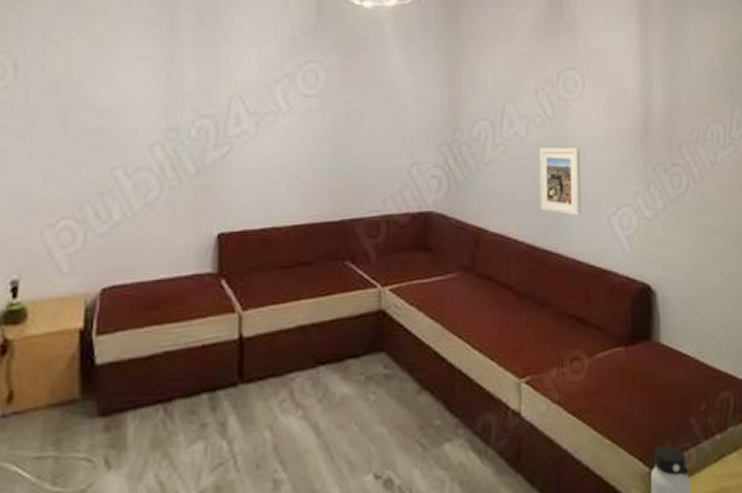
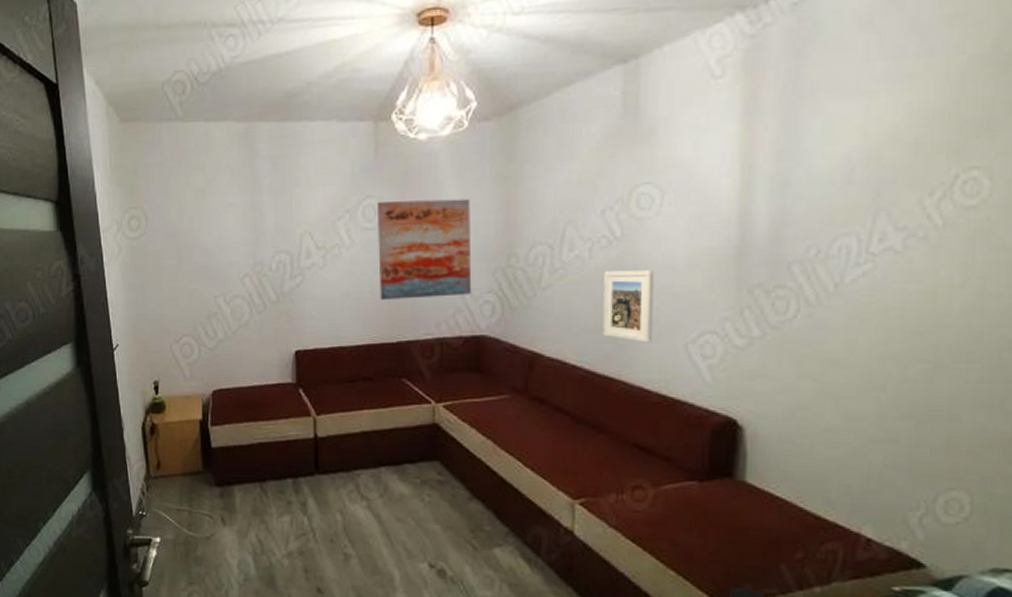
wall art: none [318,66,418,175] -> present [376,198,472,301]

